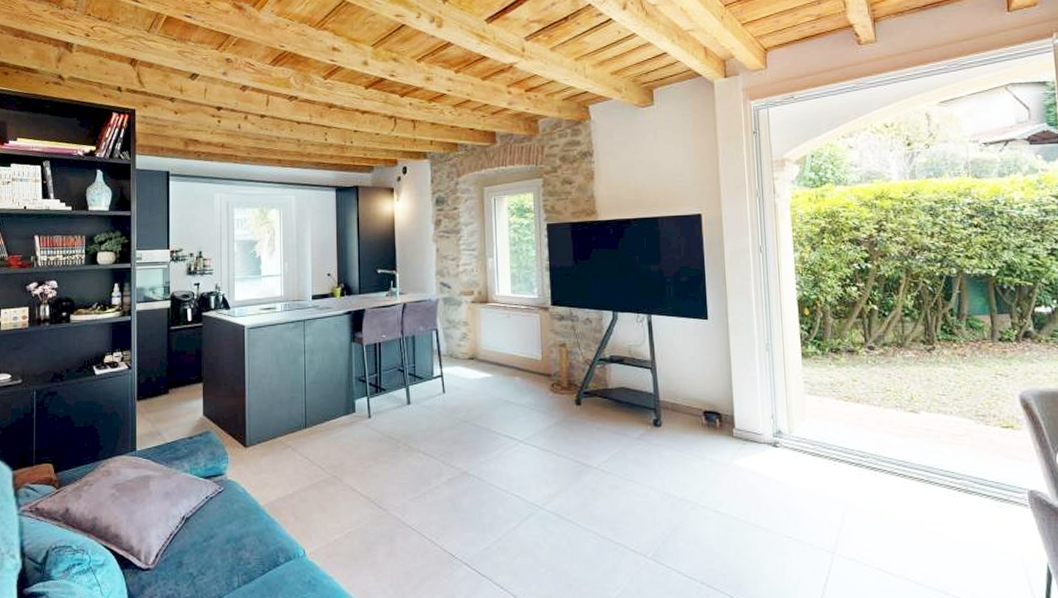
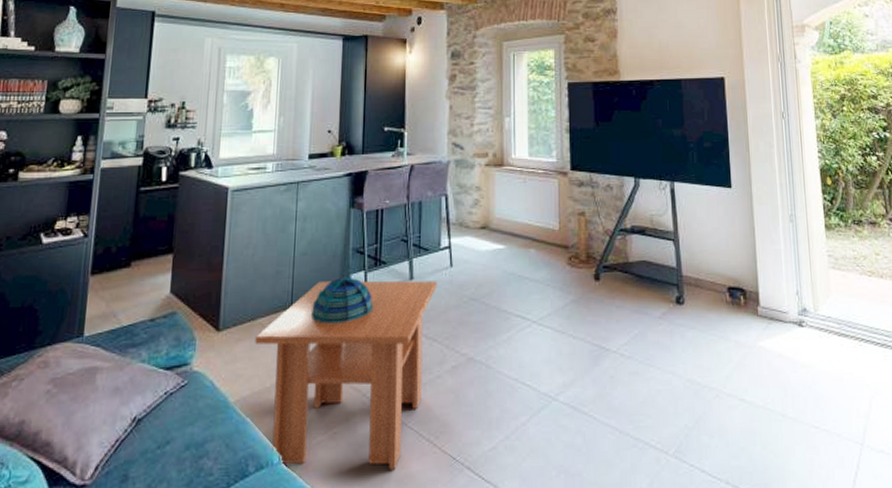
coffee table: none [277,405,432,564] -> present [255,280,438,470]
decorative bowl: none [323,402,377,442] -> present [311,276,373,324]

